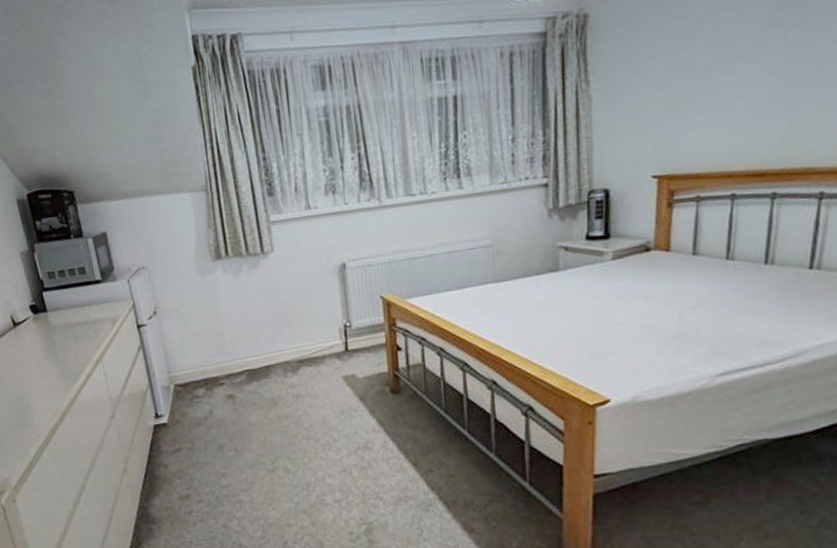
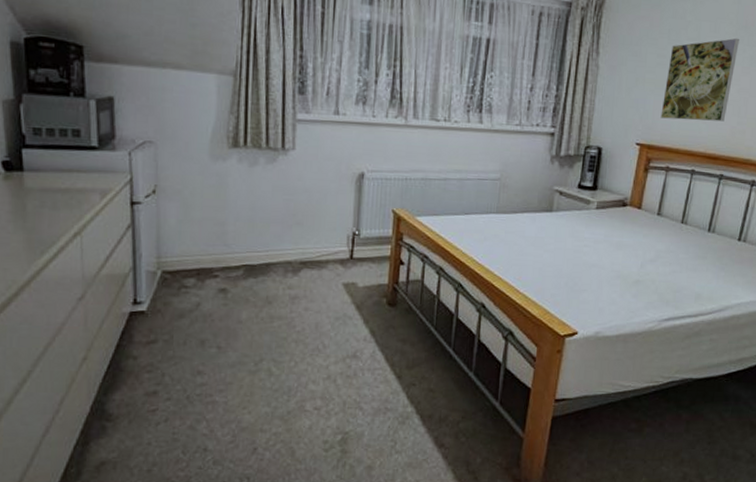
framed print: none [679,21,777,141] -> present [660,38,739,122]

